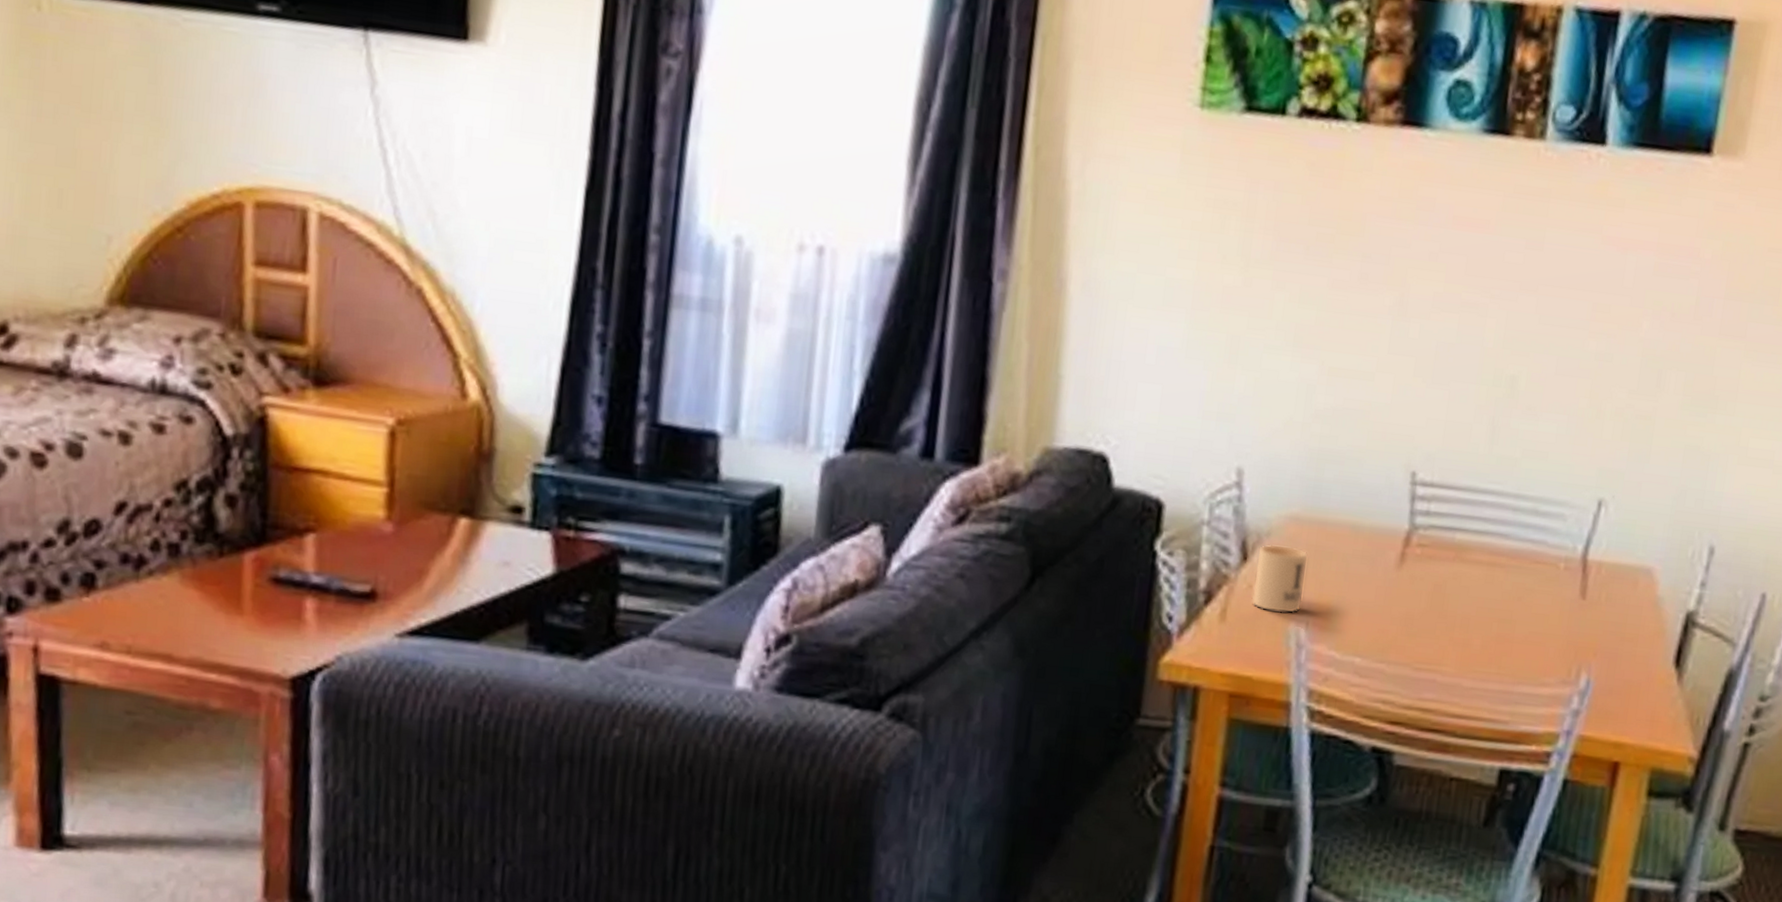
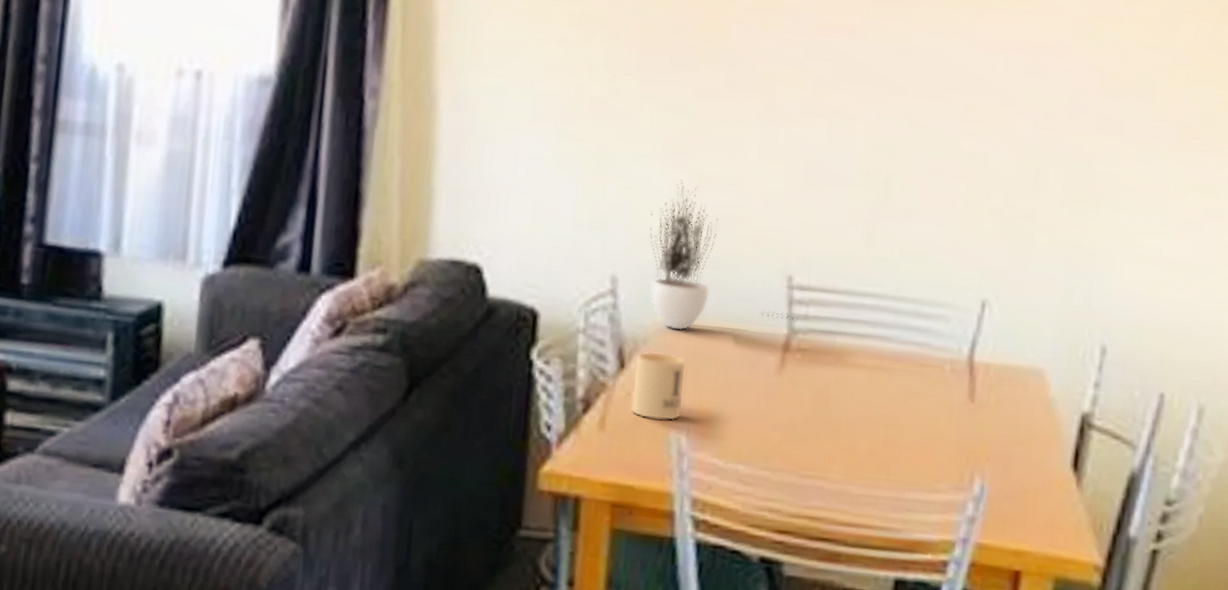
potted plant: none [1275,373,1420,524] -> present [649,180,798,331]

